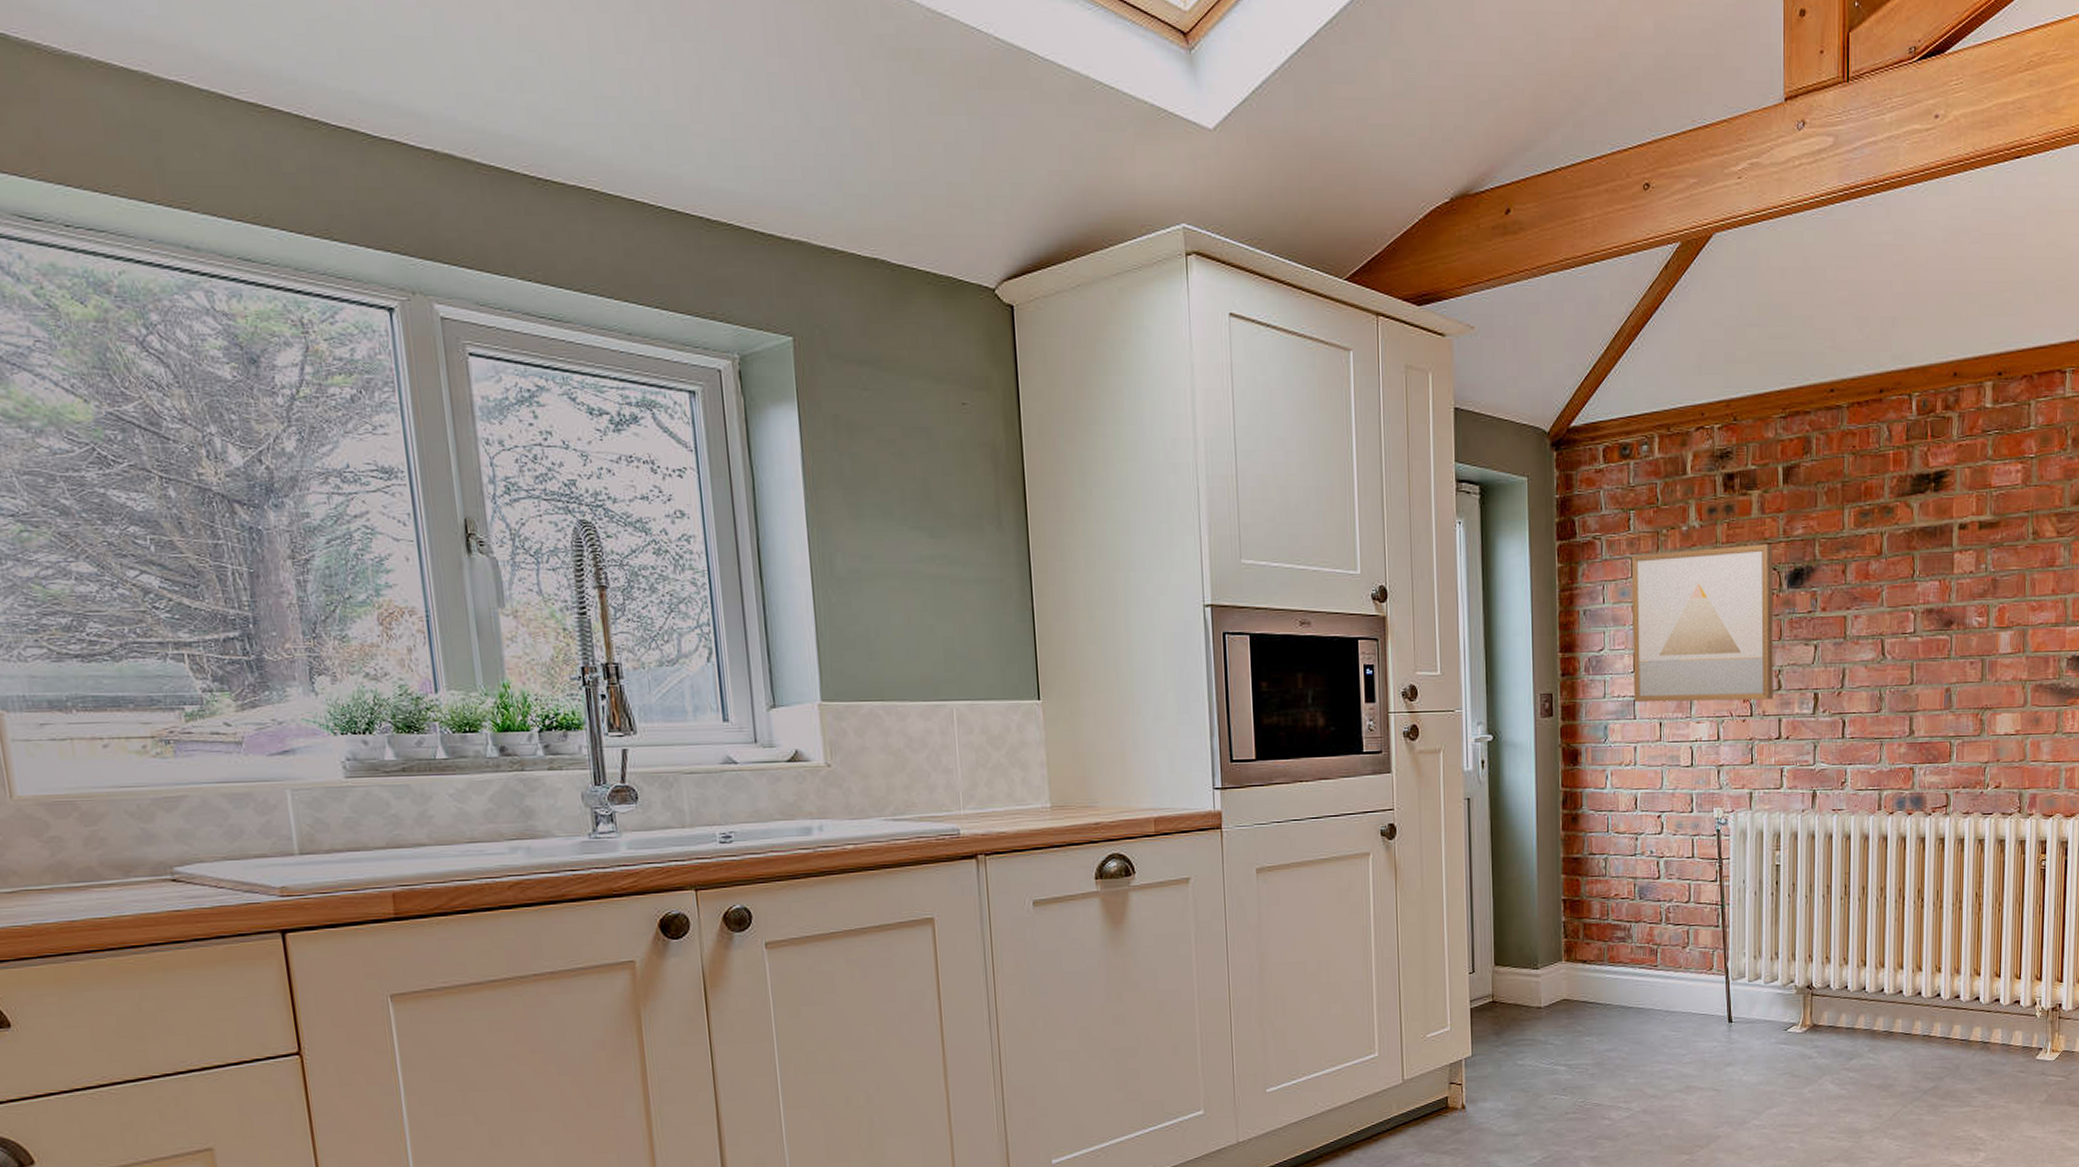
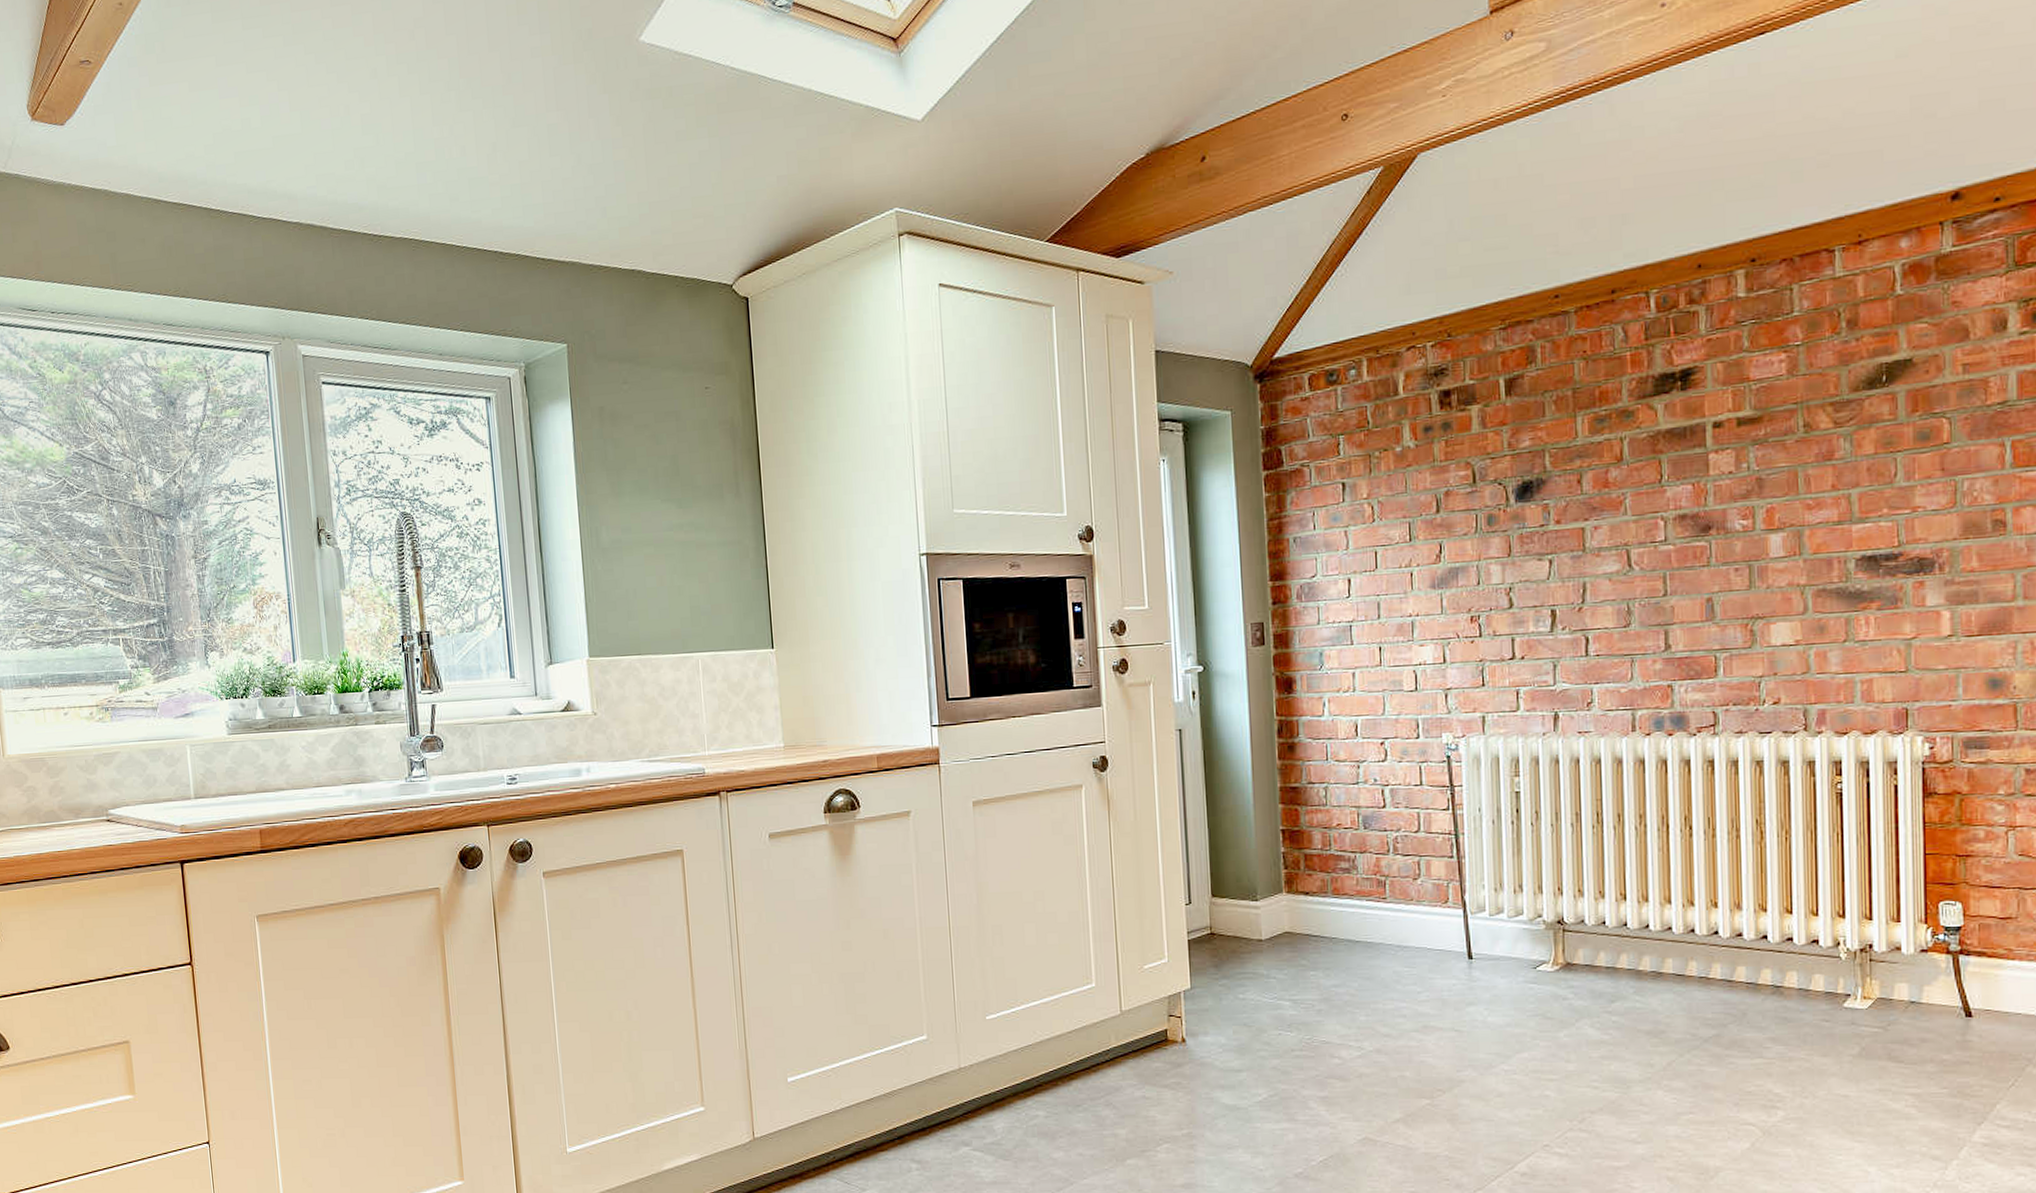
wall art: present [1631,544,1774,703] -> none [1342,458,1504,628]

